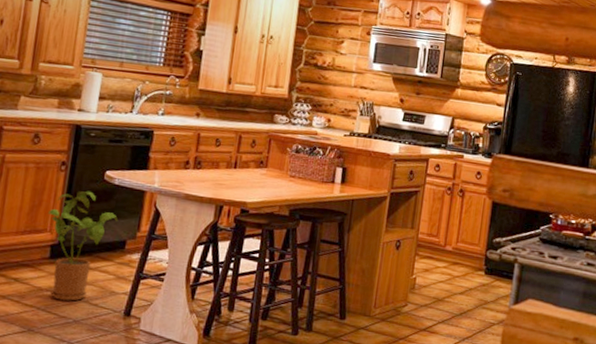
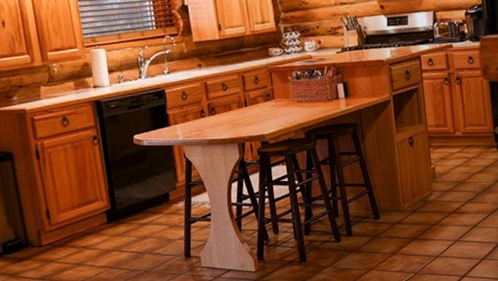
house plant: present [47,191,118,301] -> none [94,156,157,257]

